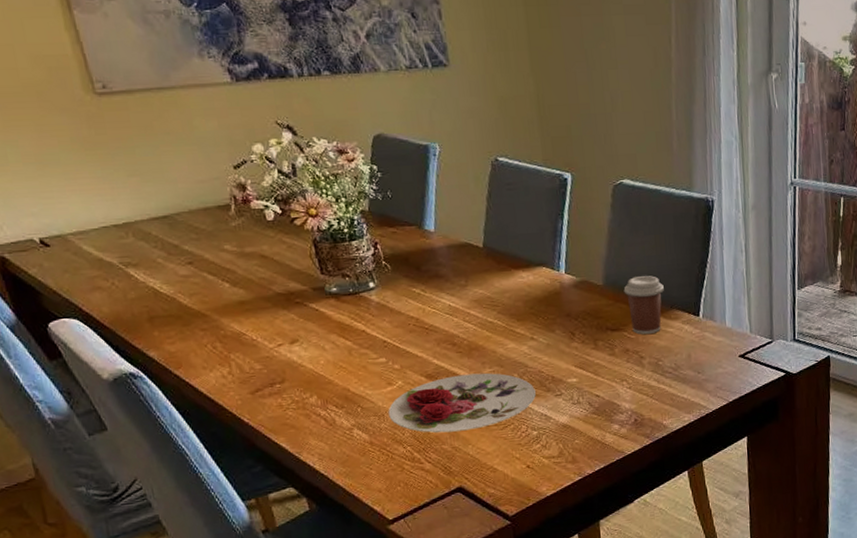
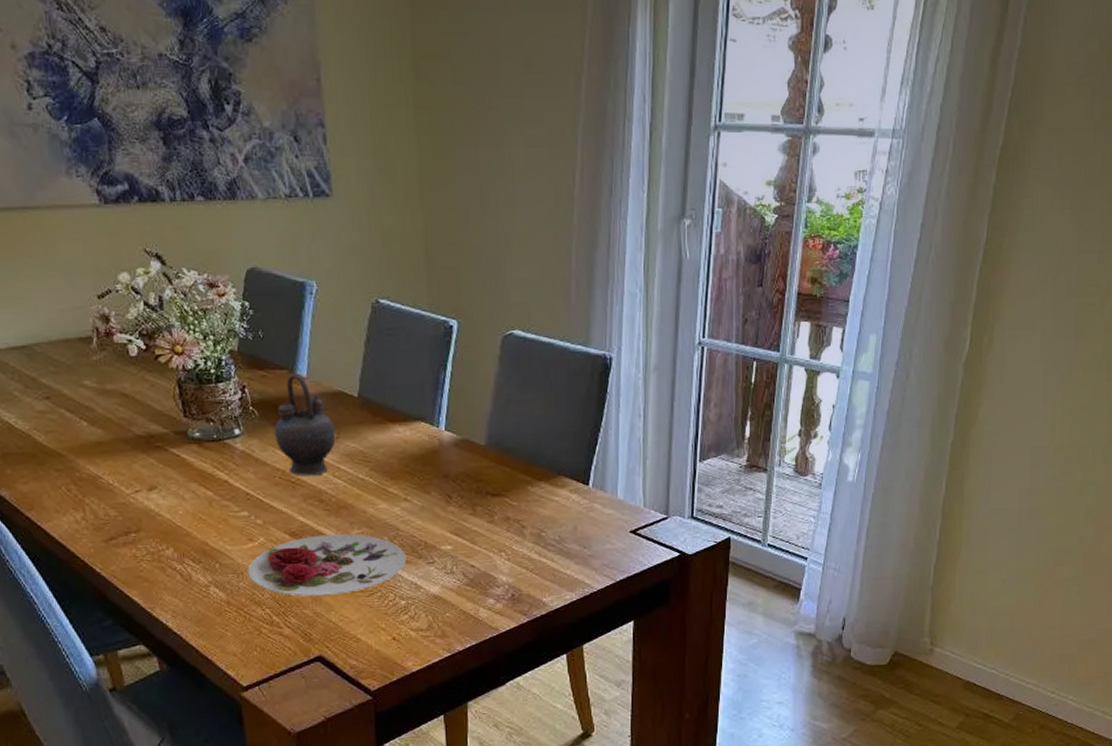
teapot: none [406,228,465,323] -> present [274,373,336,476]
coffee cup: present [623,276,664,334] -> none [507,438,552,502]

